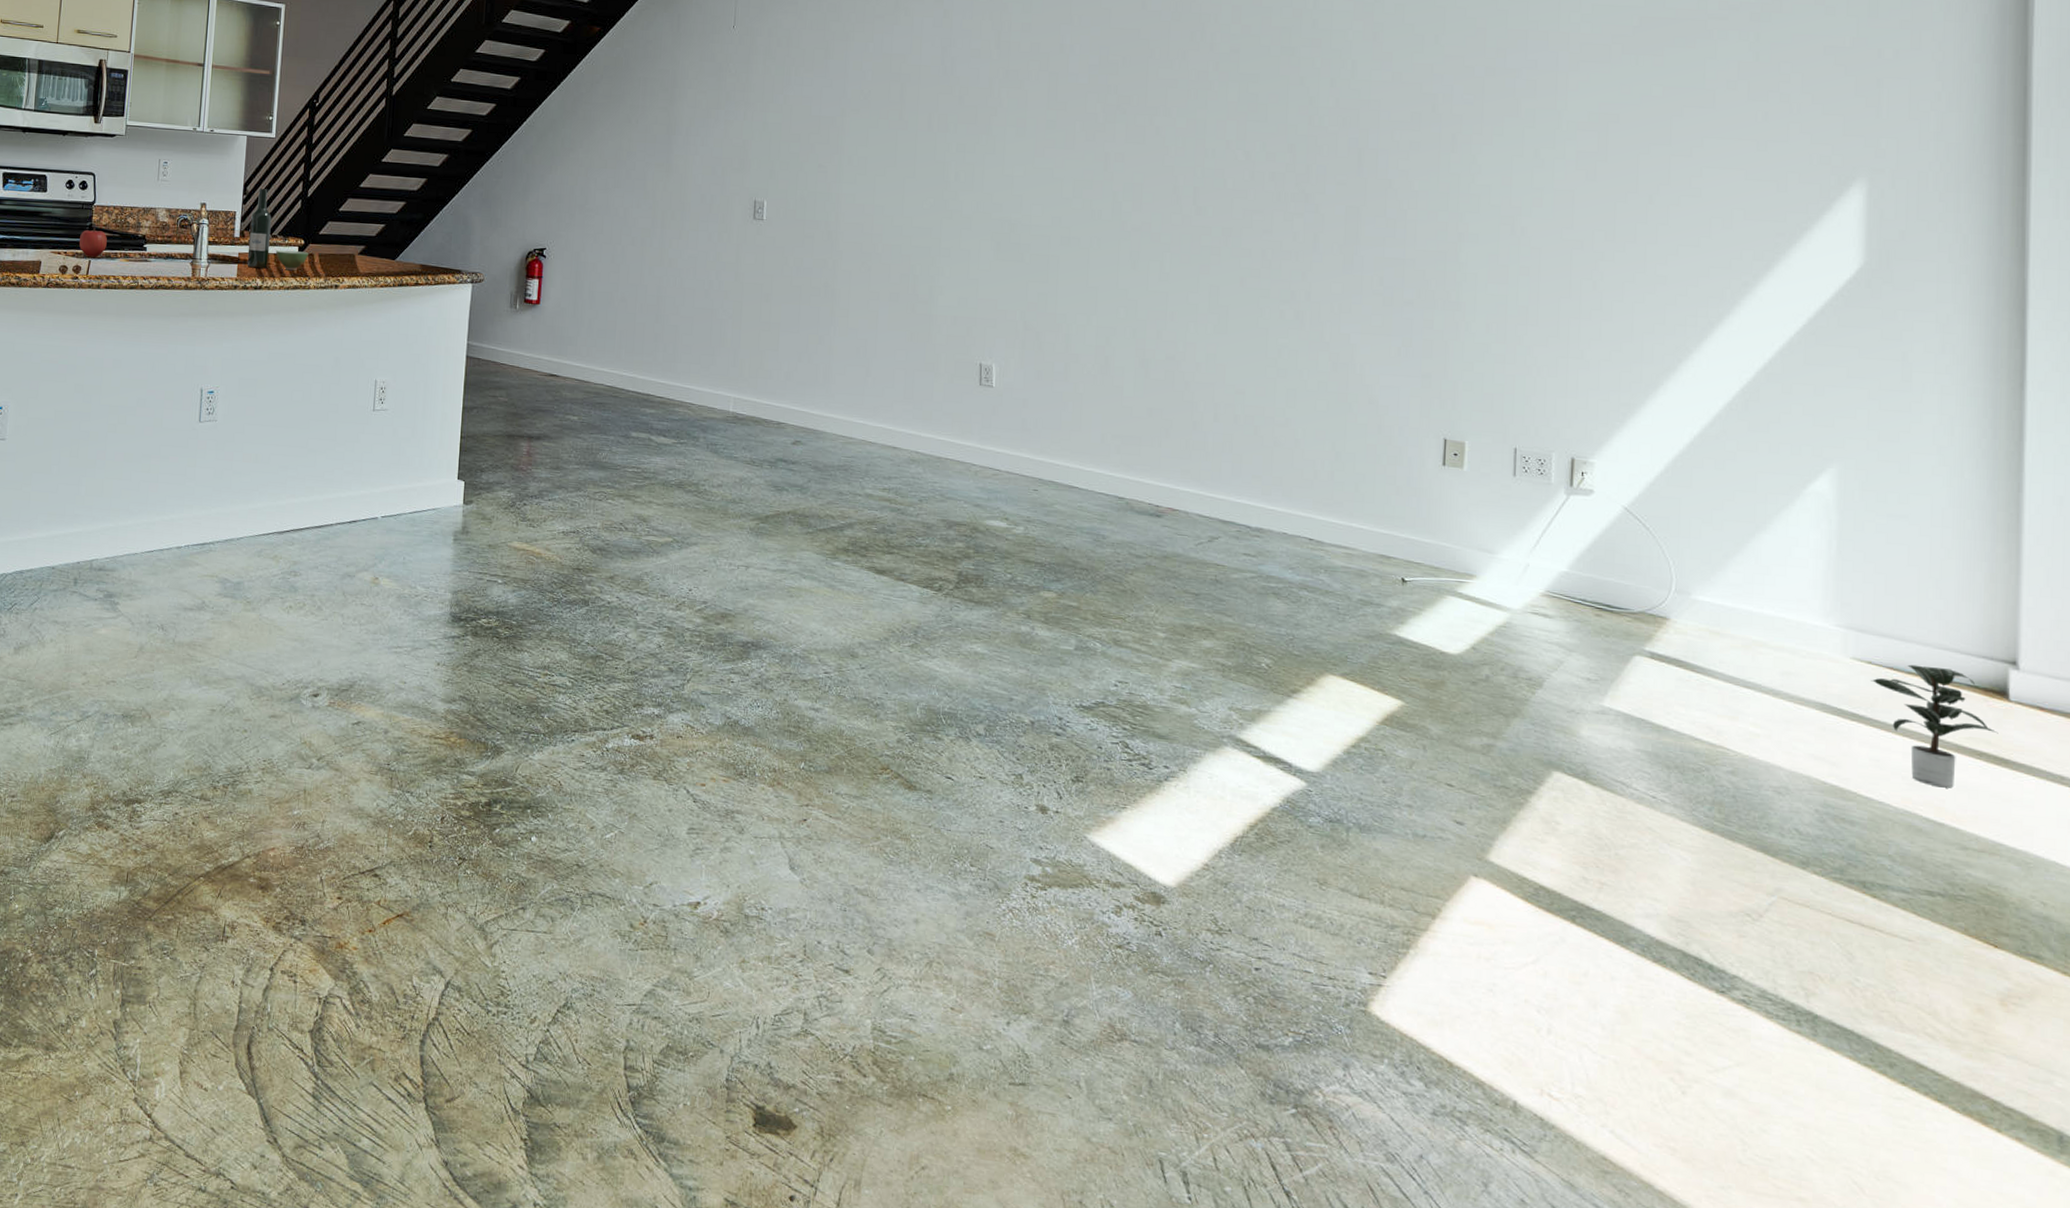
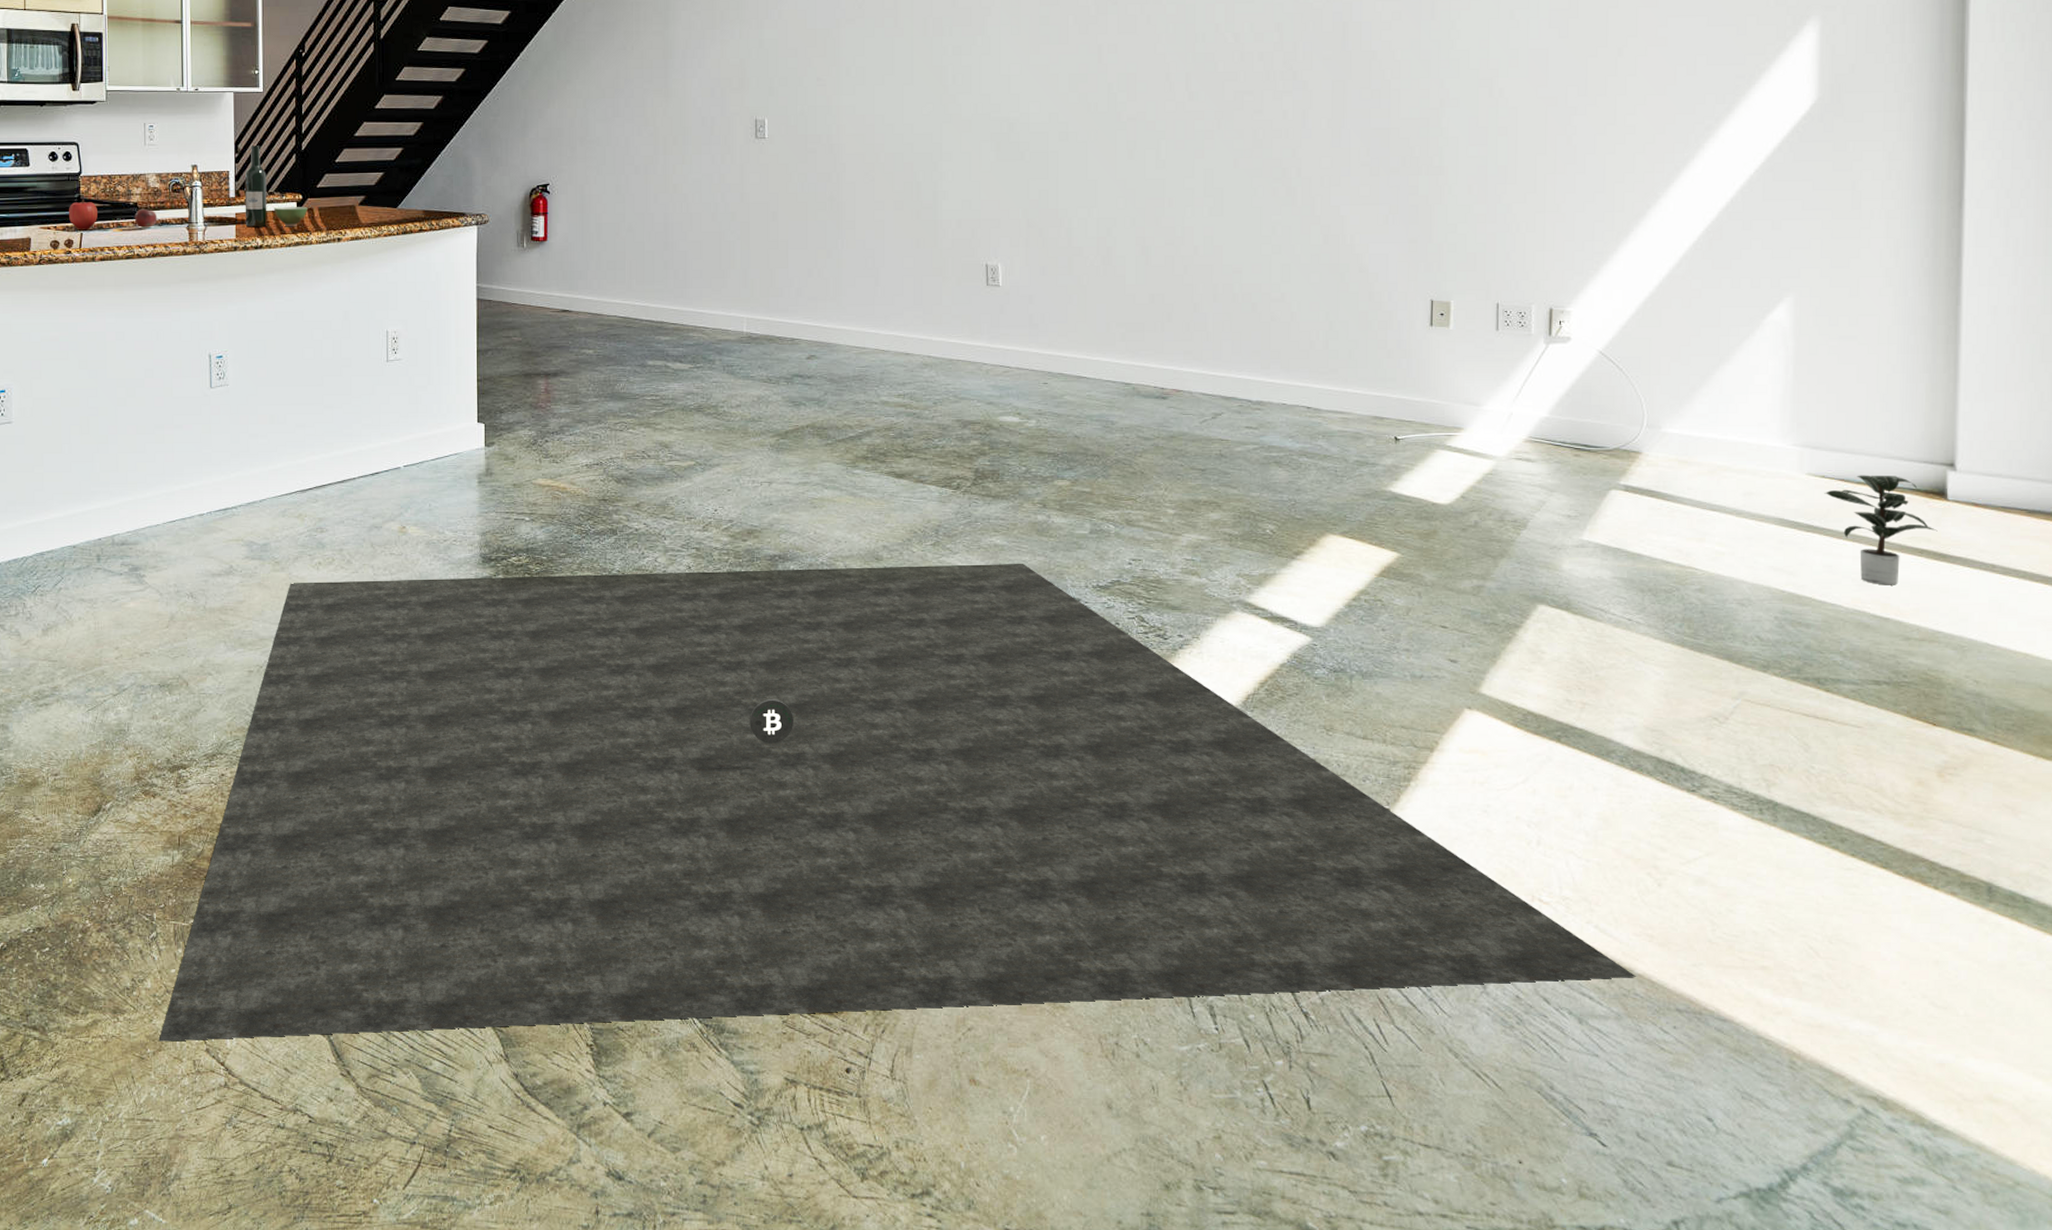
area rug: none [89,624,1657,1194] -> present [159,564,1637,1042]
fruit: none [141,240,164,261] -> present [134,207,158,229]

